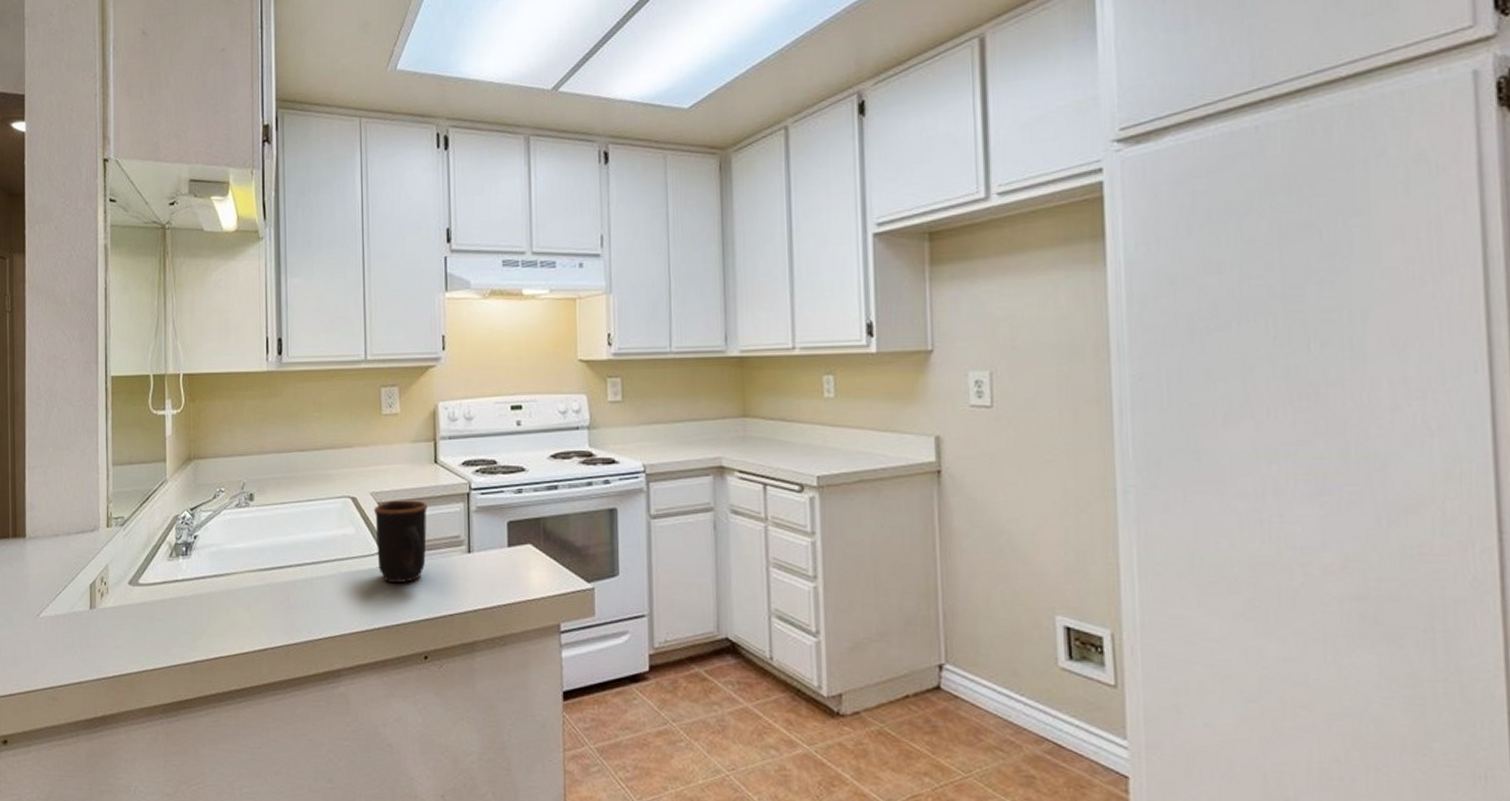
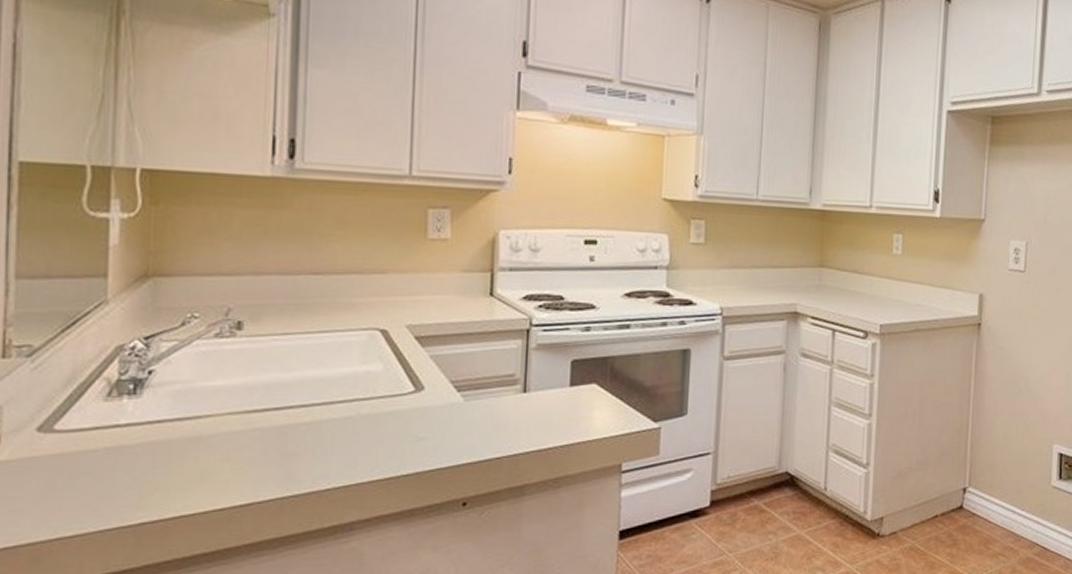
mug: present [373,500,427,584] -> none [409,334,478,426]

